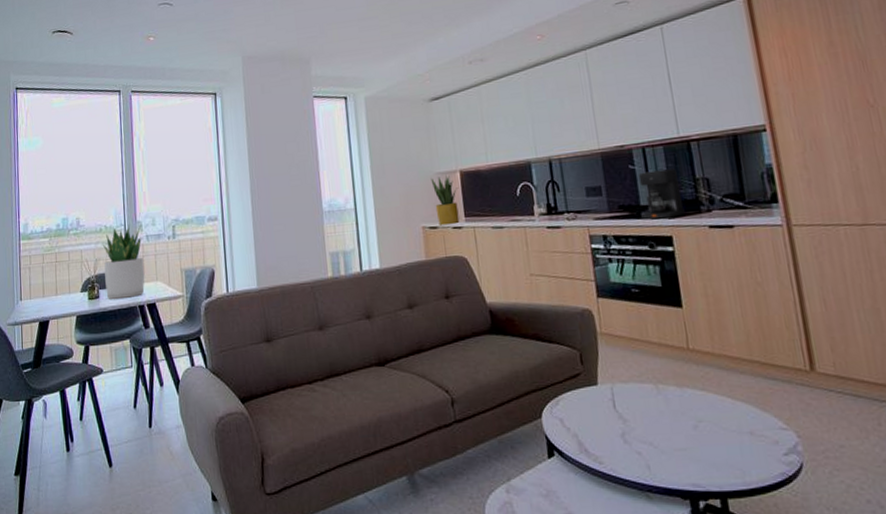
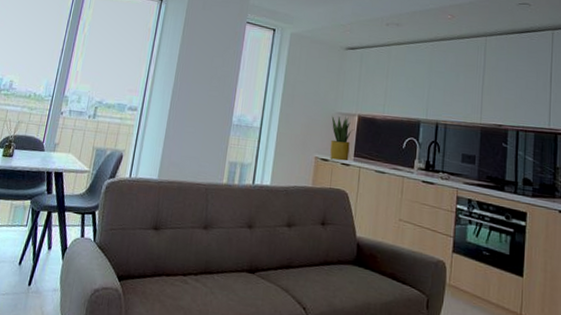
planter: present [103,224,145,300] -> none [20,96,68,163]
coffee maker: present [638,169,685,220] -> none [504,151,542,198]

